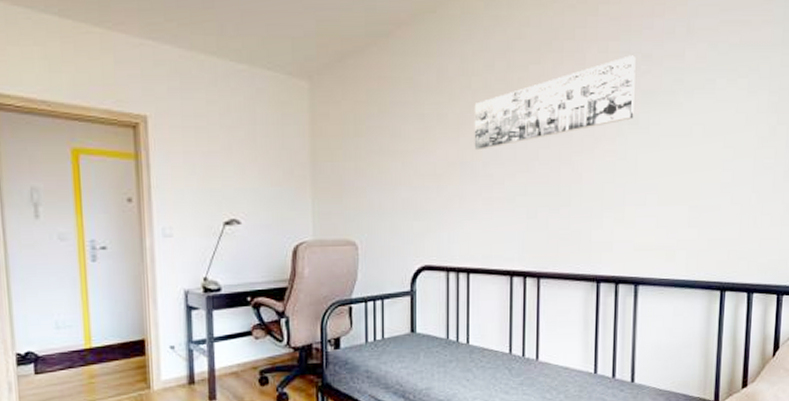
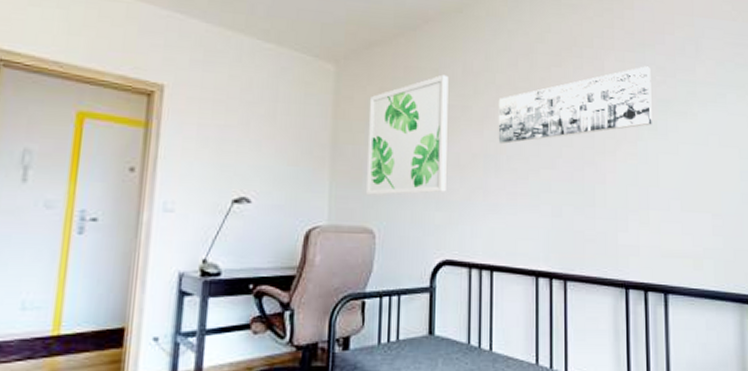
wall art: none [345,82,423,209] -> present [367,74,449,195]

